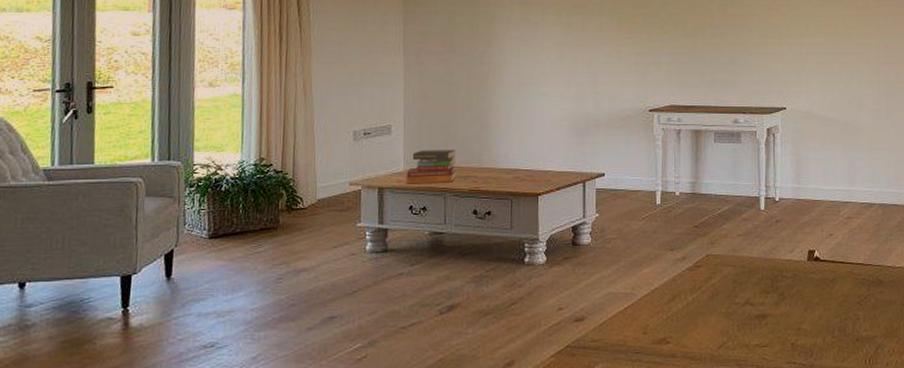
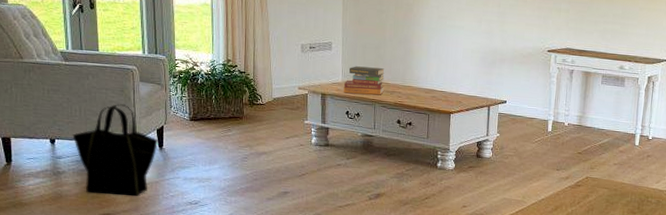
tote bag: none [50,226,165,348] -> present [72,103,158,196]

